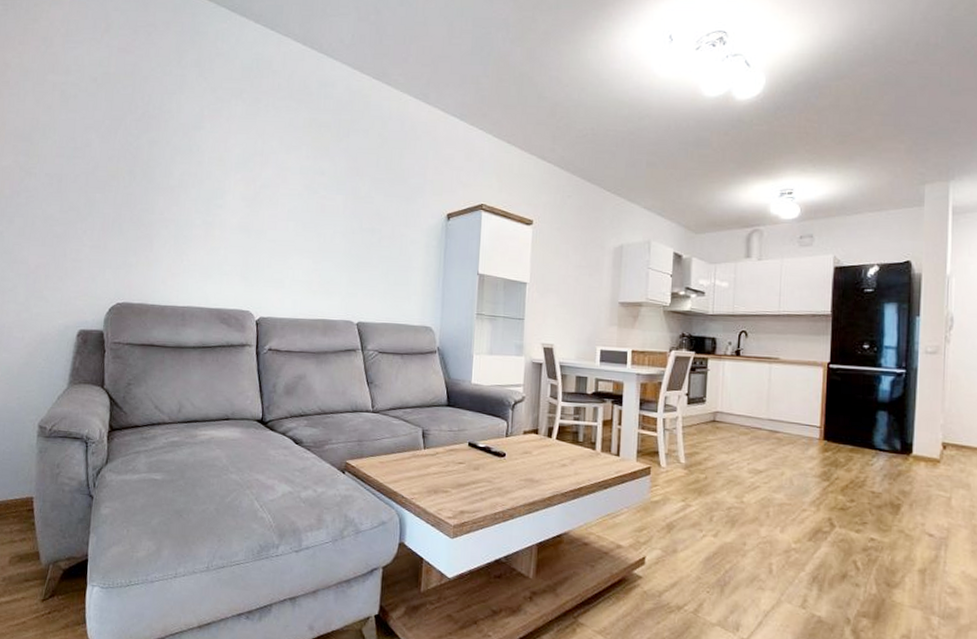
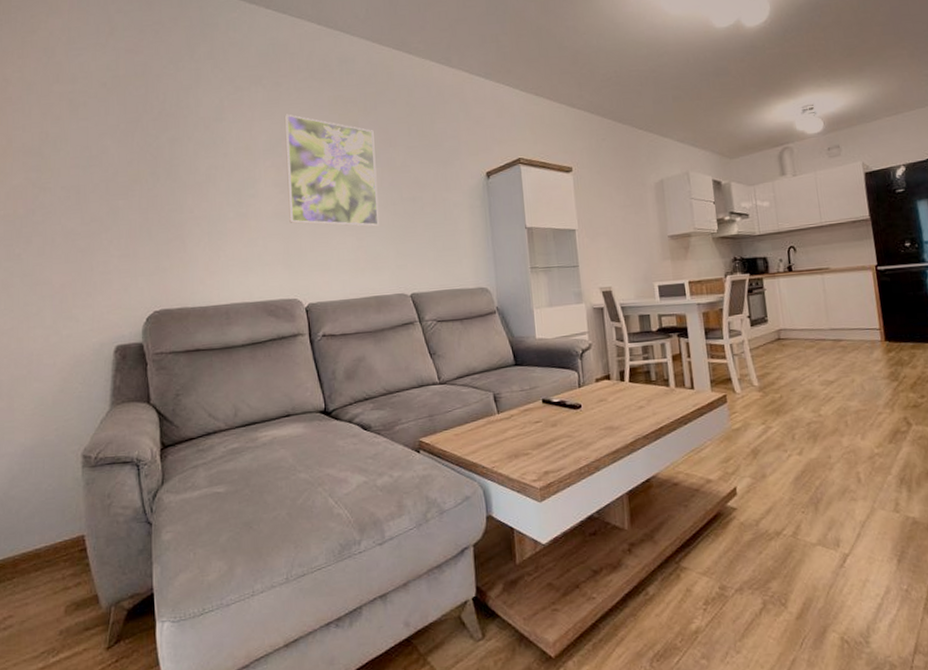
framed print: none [251,130,343,253] -> present [284,114,380,227]

